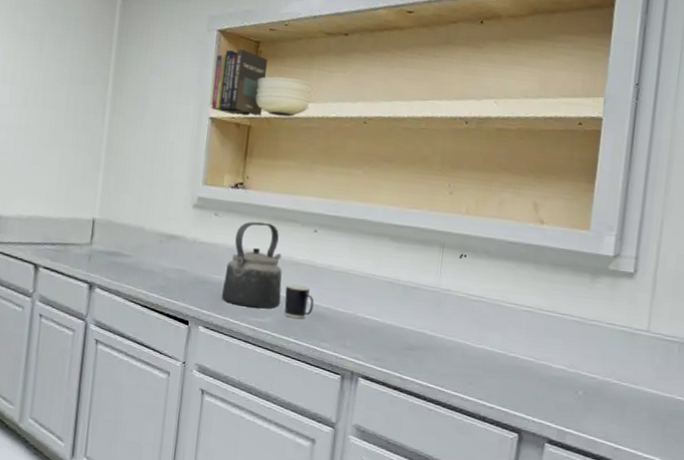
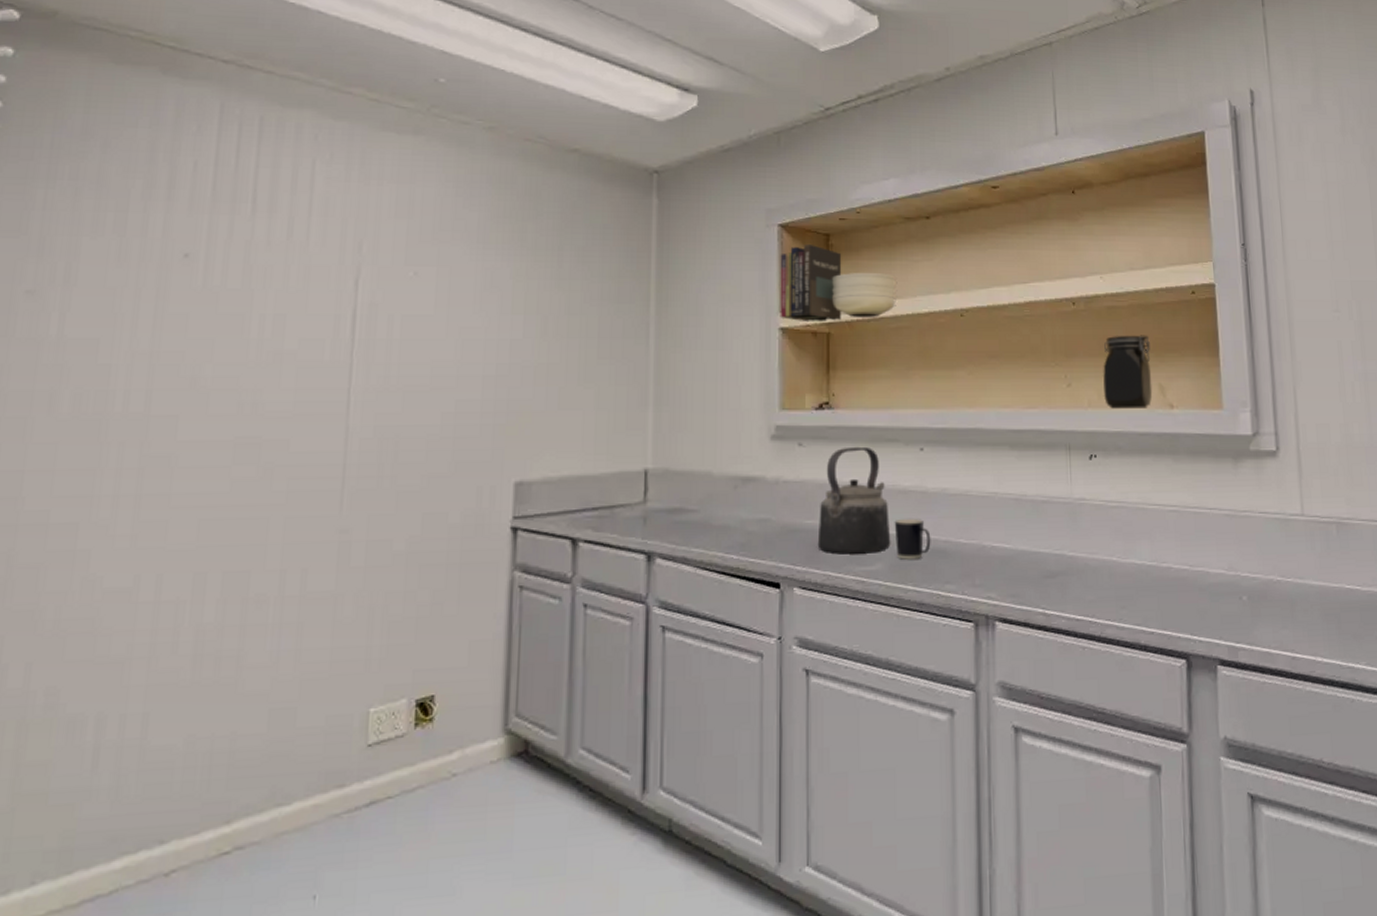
jar: none [480,155,532,221] -> present [1103,335,1153,409]

